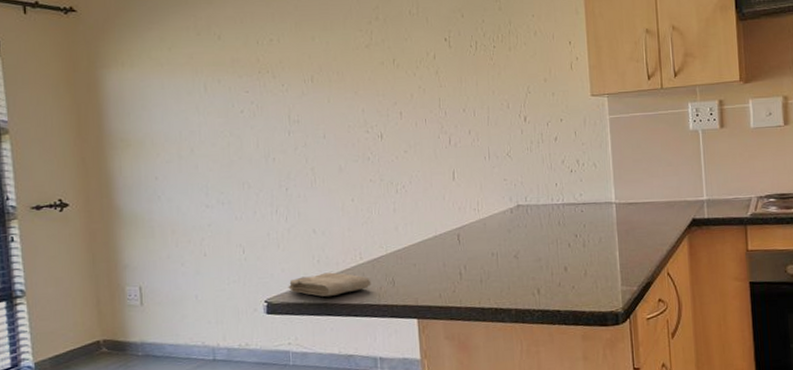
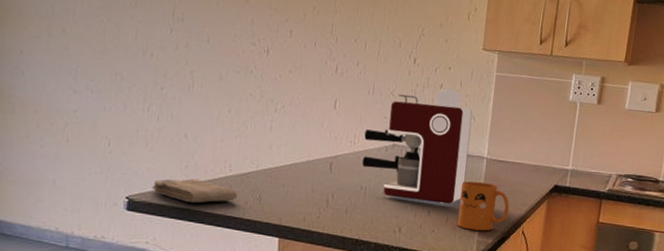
coffee maker: none [487,140,597,259] -> present [362,88,473,204]
mug: none [594,228,650,280] -> present [457,181,510,231]

